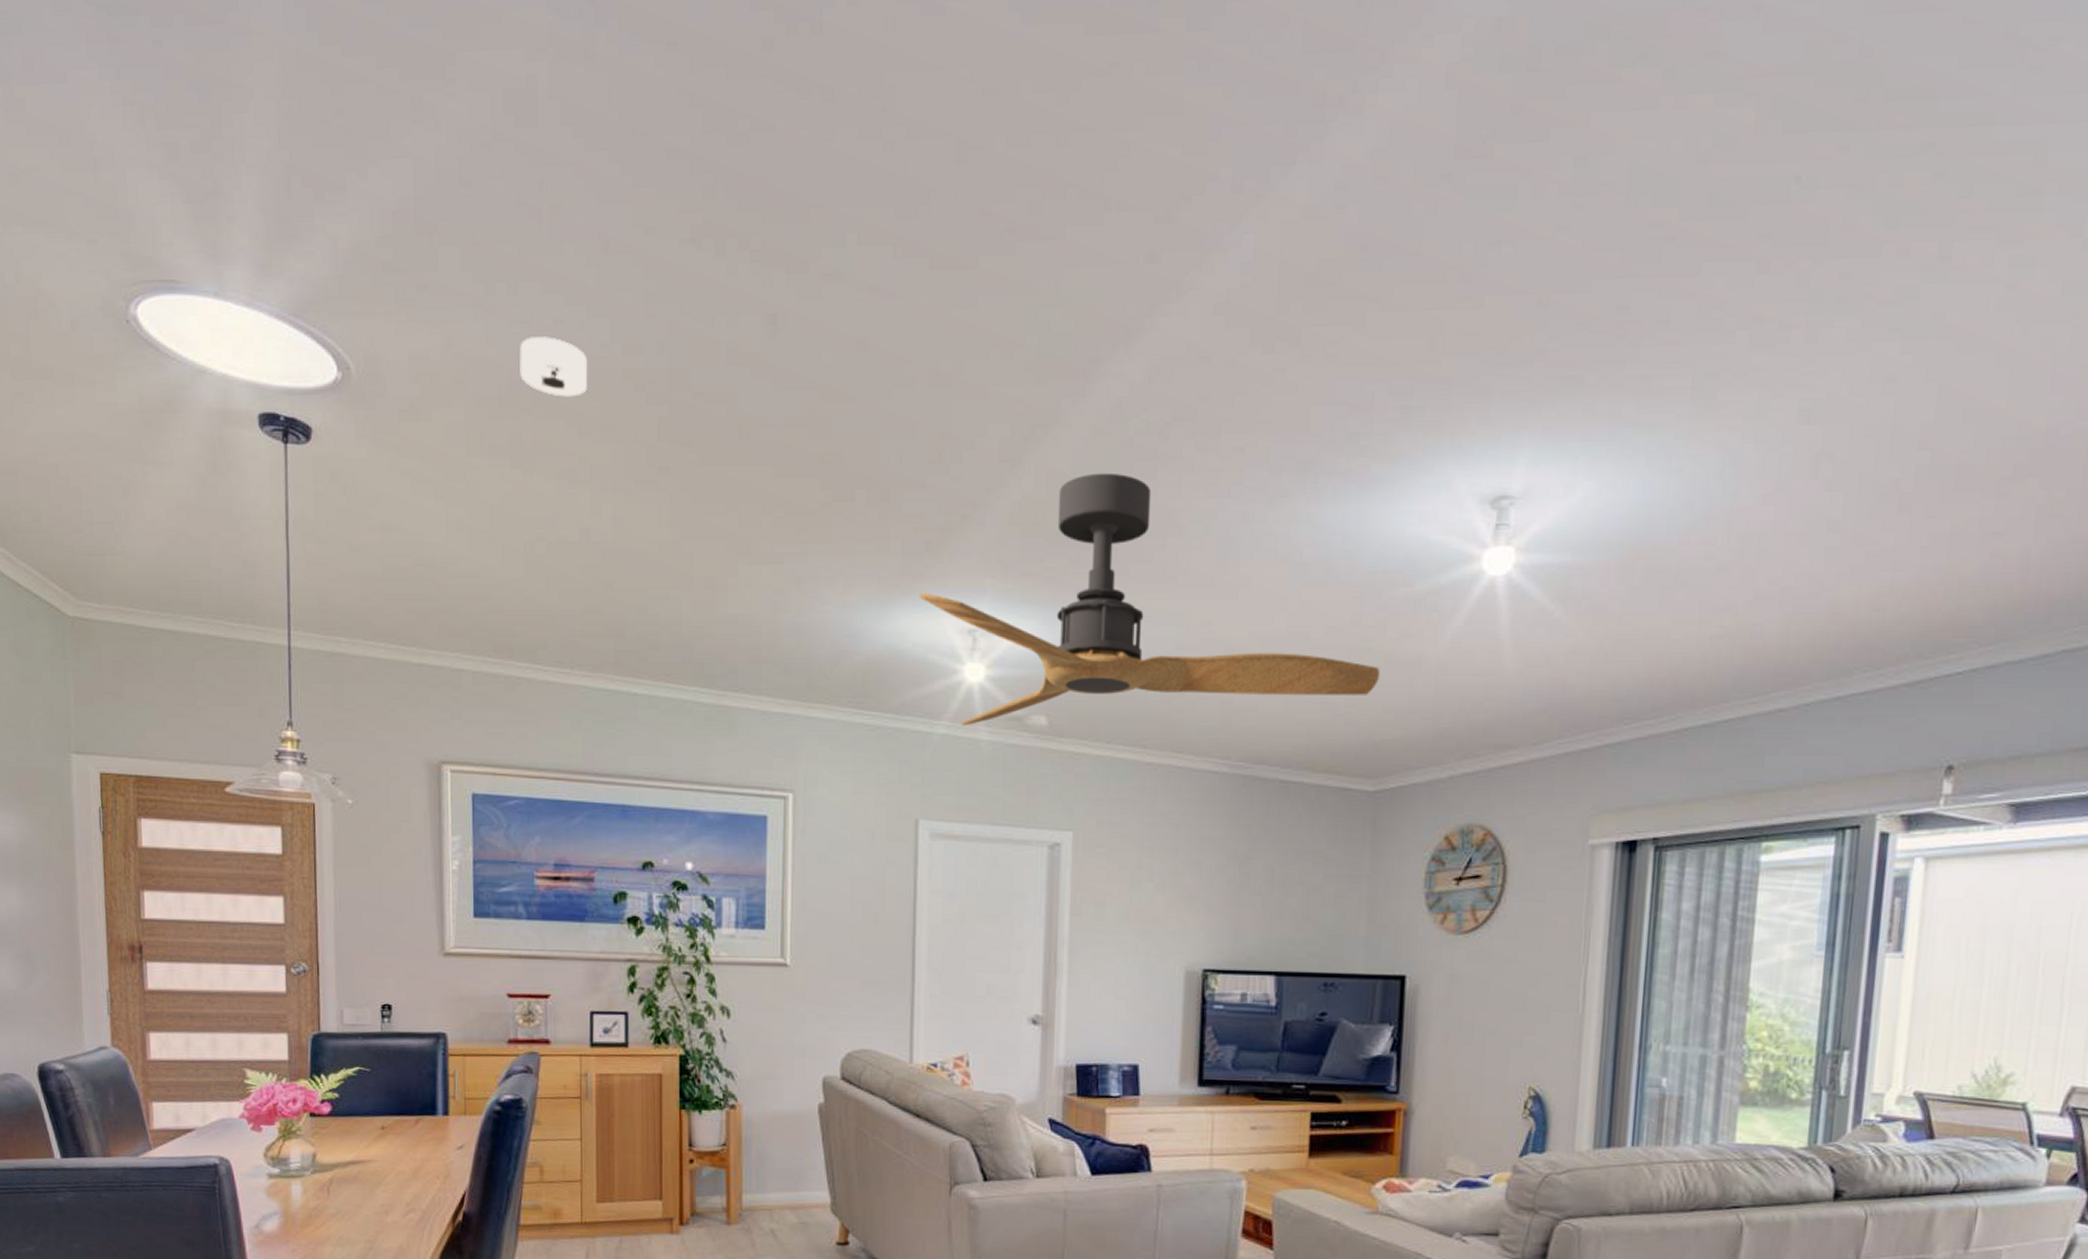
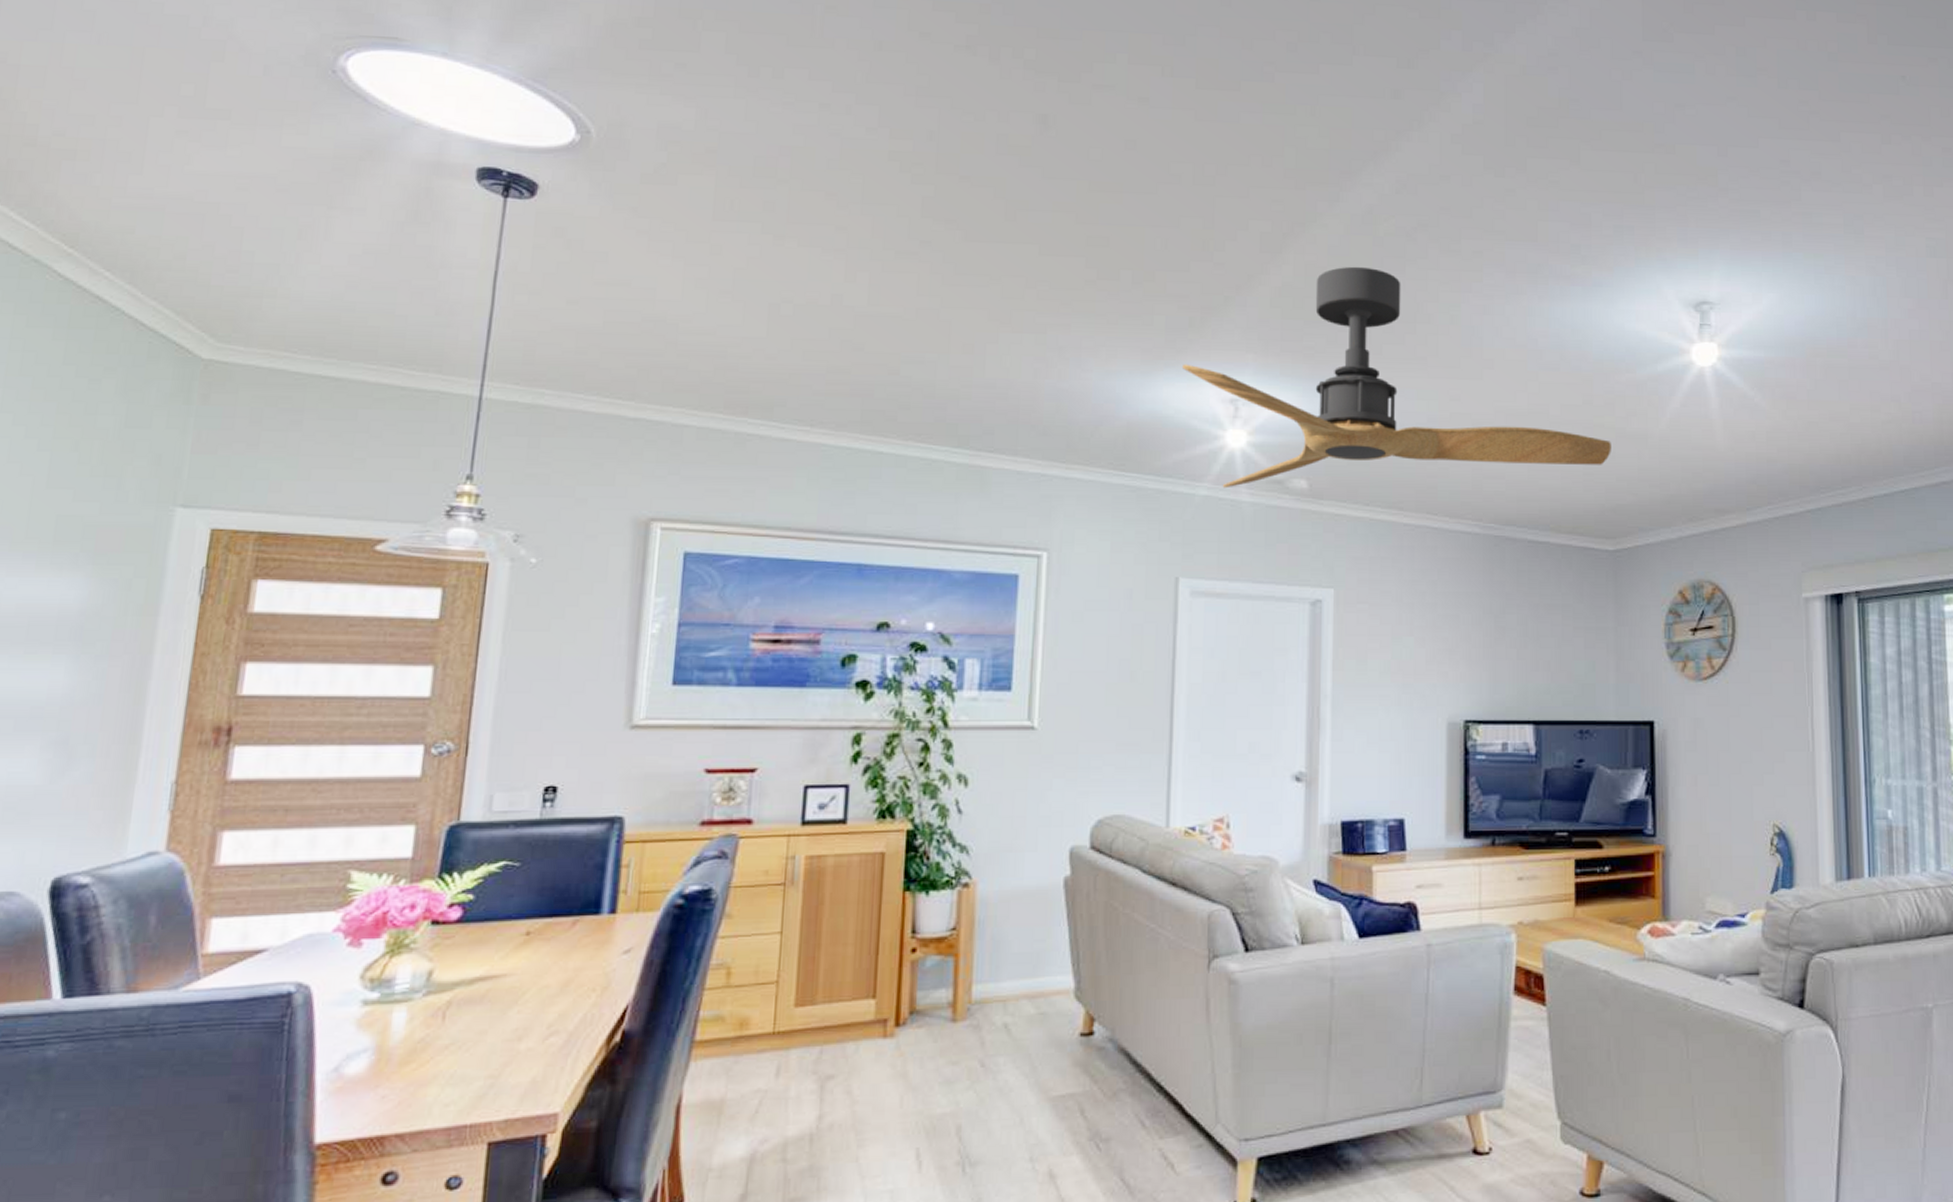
smoke detector: present [519,336,588,397] -> none [779,117,853,173]

